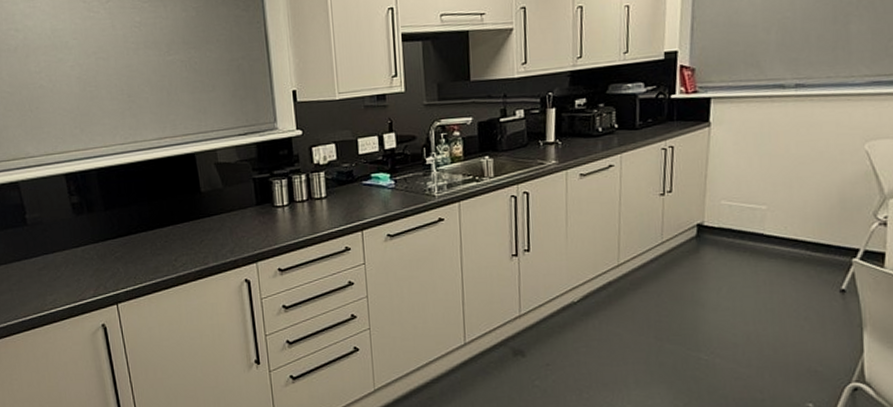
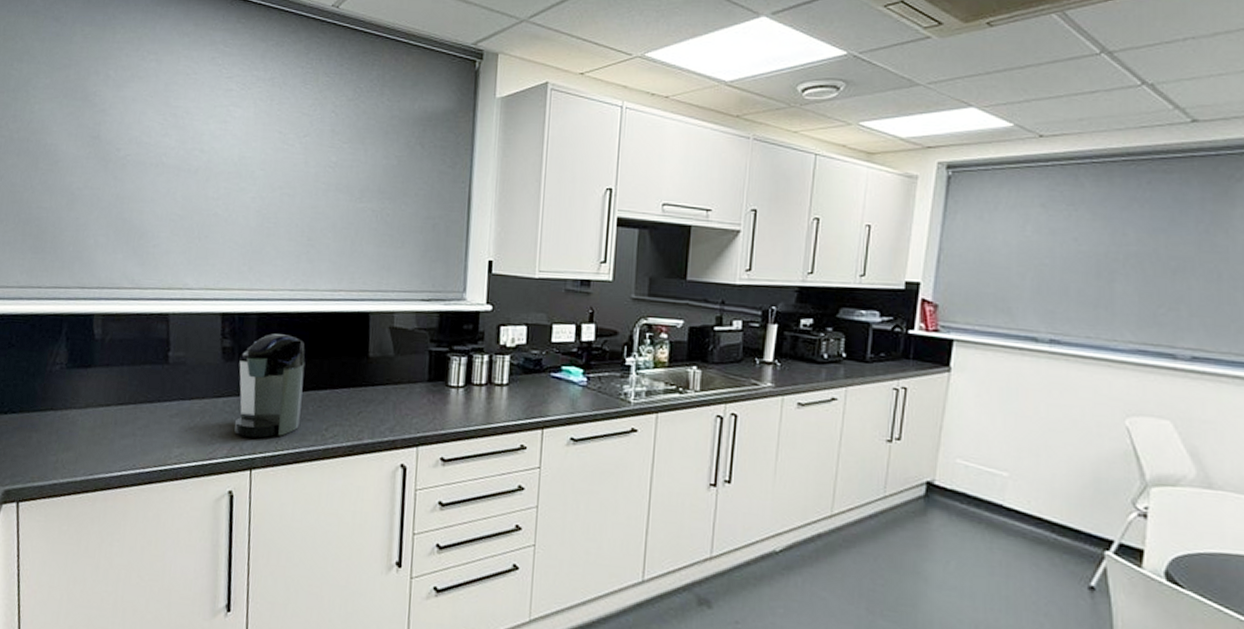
coffee maker: none [88,184,151,277] -> present [234,333,306,438]

